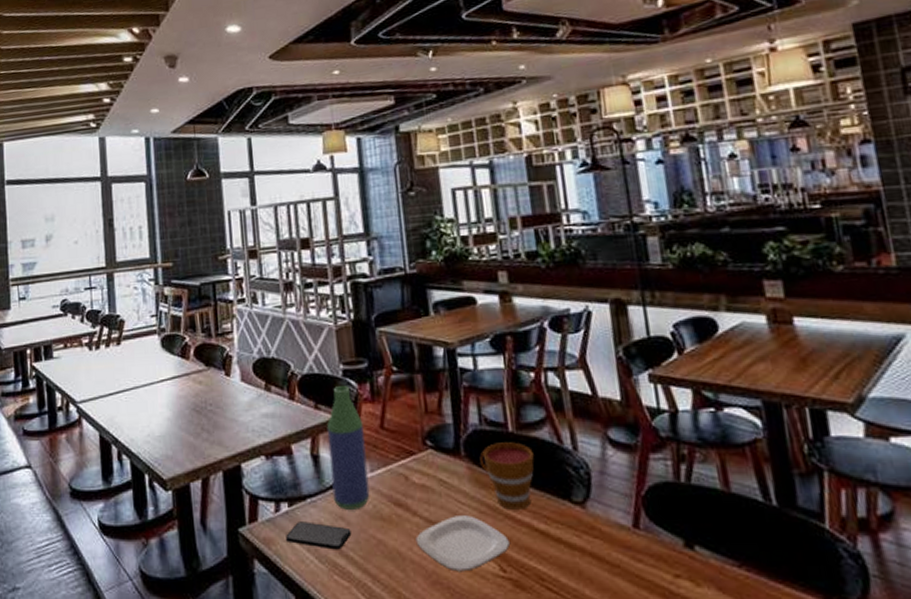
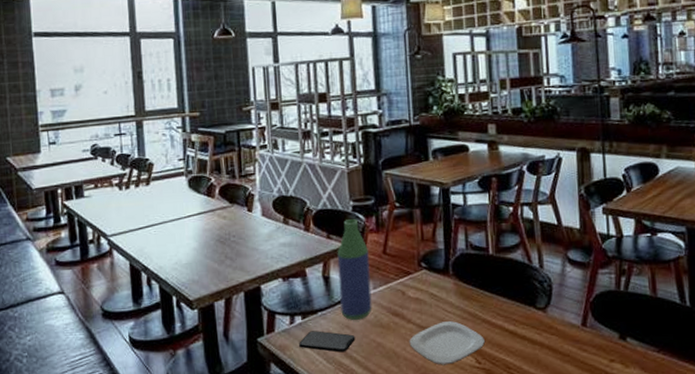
cup: present [479,442,535,510] -> none [464,262,509,316]

